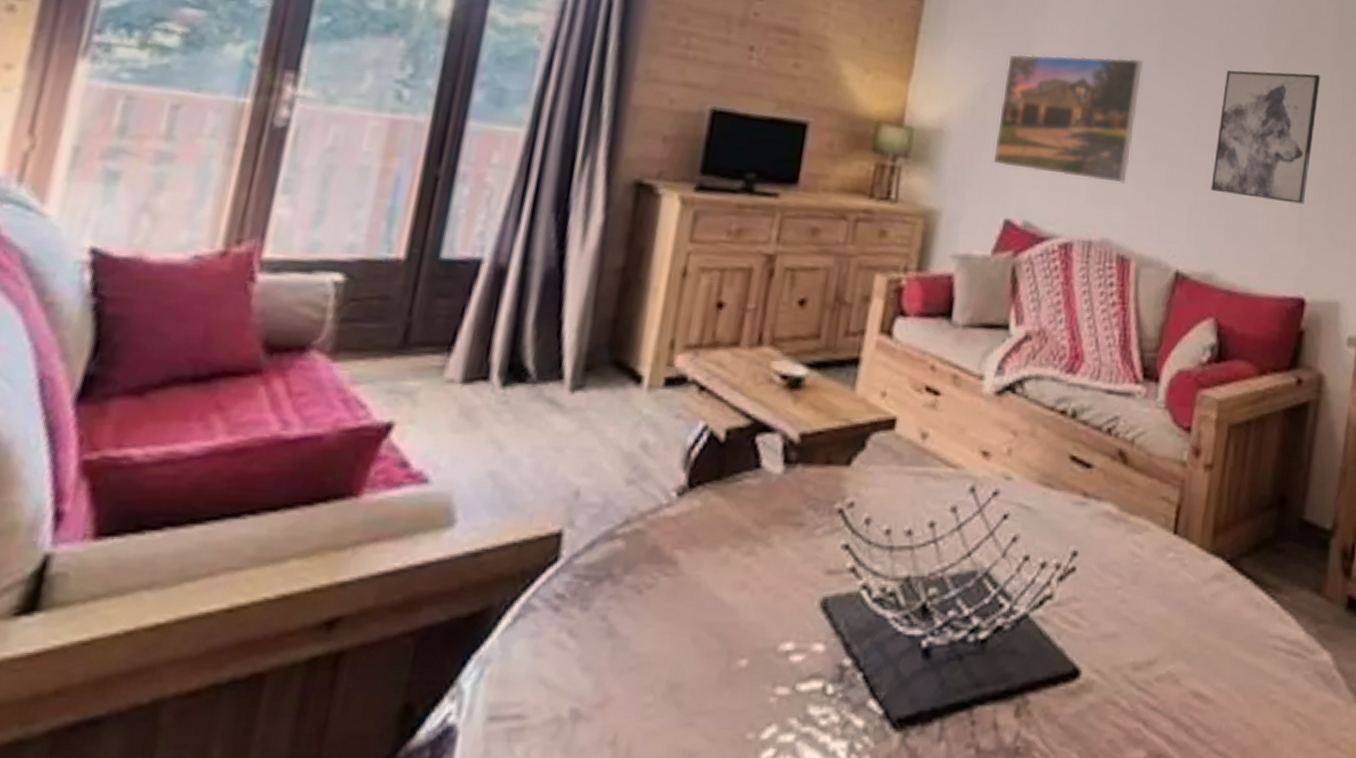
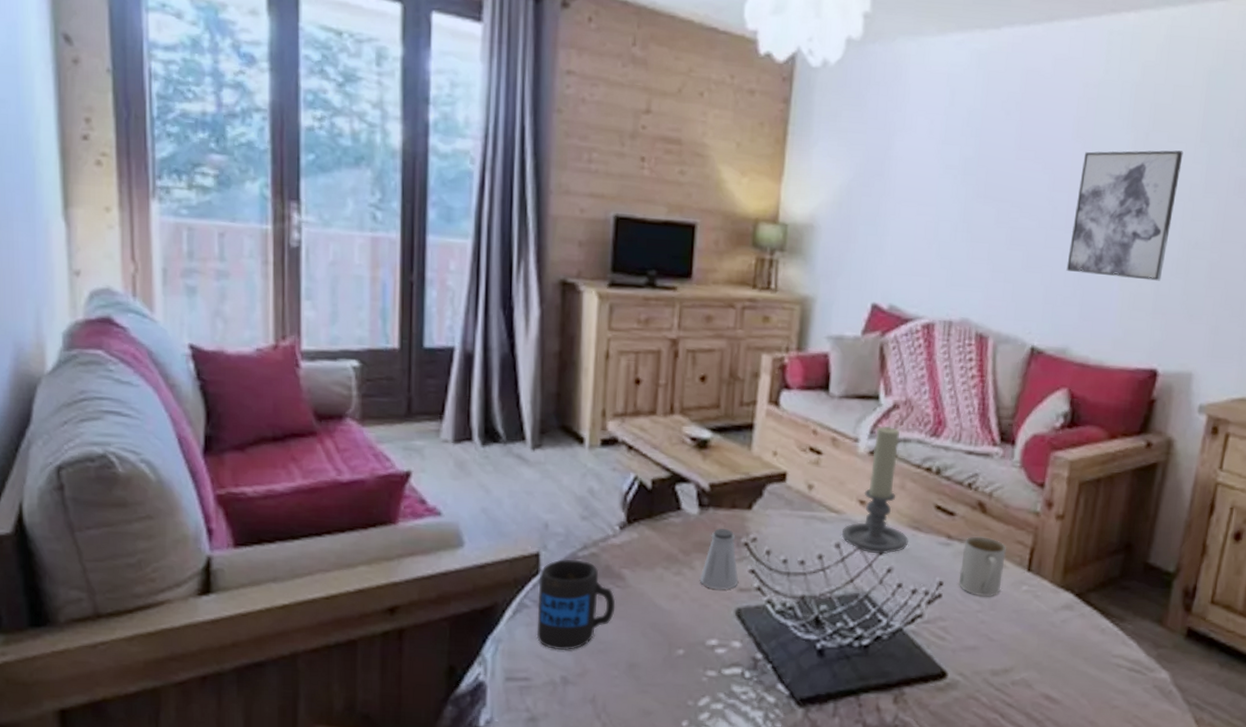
mug: none [543,539,661,669] -> present [537,559,616,650]
saltshaker: none [777,491,828,574] -> present [699,528,739,590]
candle holder: none [959,360,1038,519] -> present [841,426,908,554]
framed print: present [993,53,1144,183] -> none [860,146,1001,267]
mug: none [1095,493,1151,569] -> present [958,536,1007,597]

